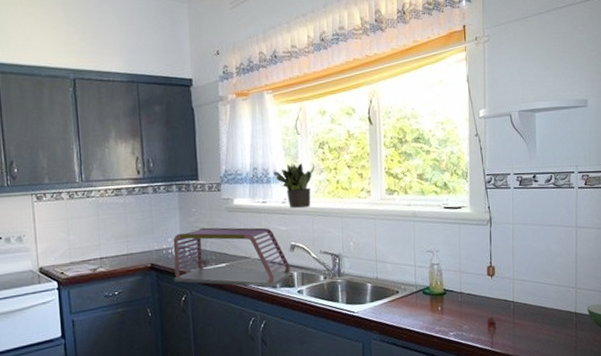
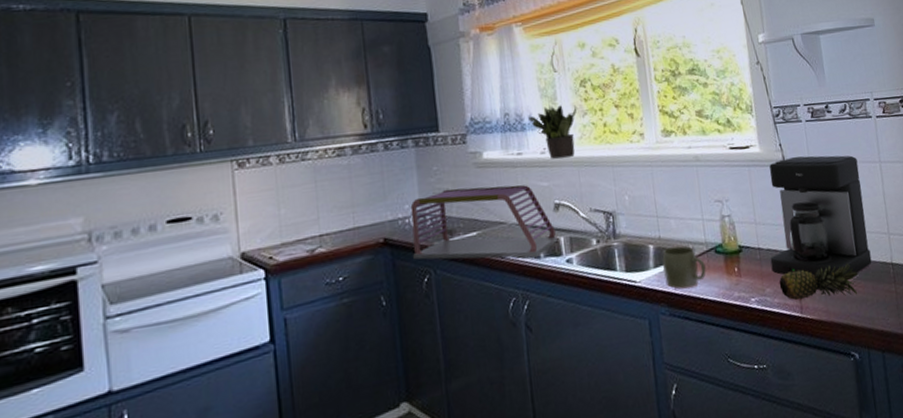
mug: none [378,286,414,322] -> present [662,245,706,290]
coffee maker: none [469,218,558,319] -> present [769,155,872,276]
fruit: none [475,310,545,337] -> present [779,264,859,301]

